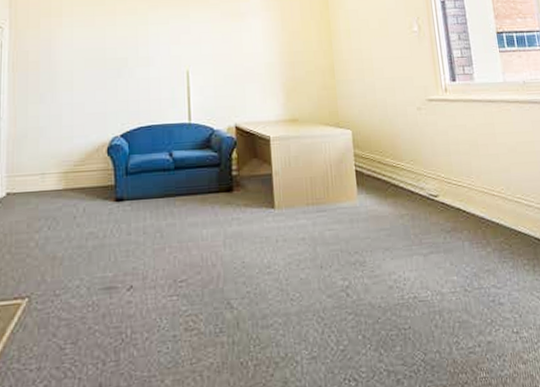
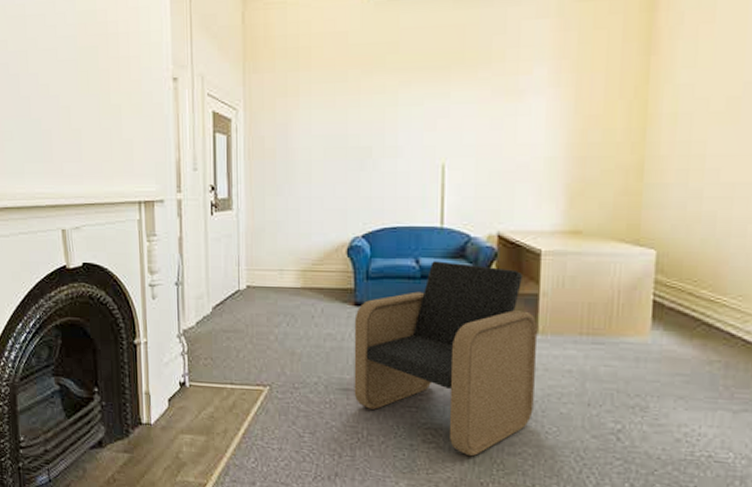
armchair: none [115,152,279,337] -> present [354,261,537,457]

